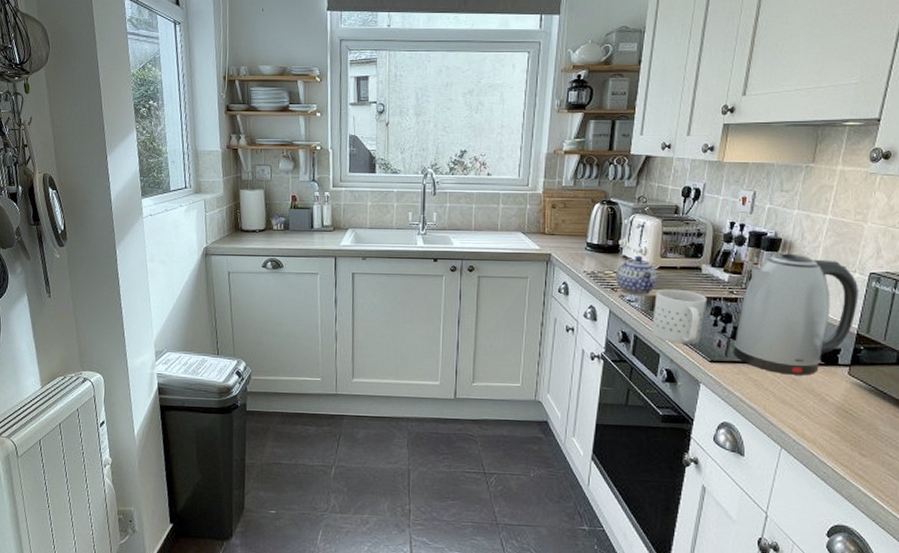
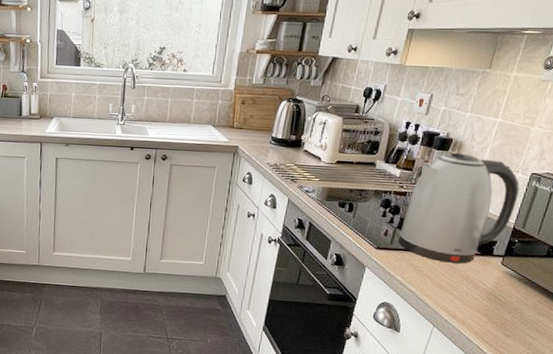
teapot: present [616,255,658,296] -> none [296,150,335,188]
mug: present [651,289,708,344] -> none [325,181,379,232]

